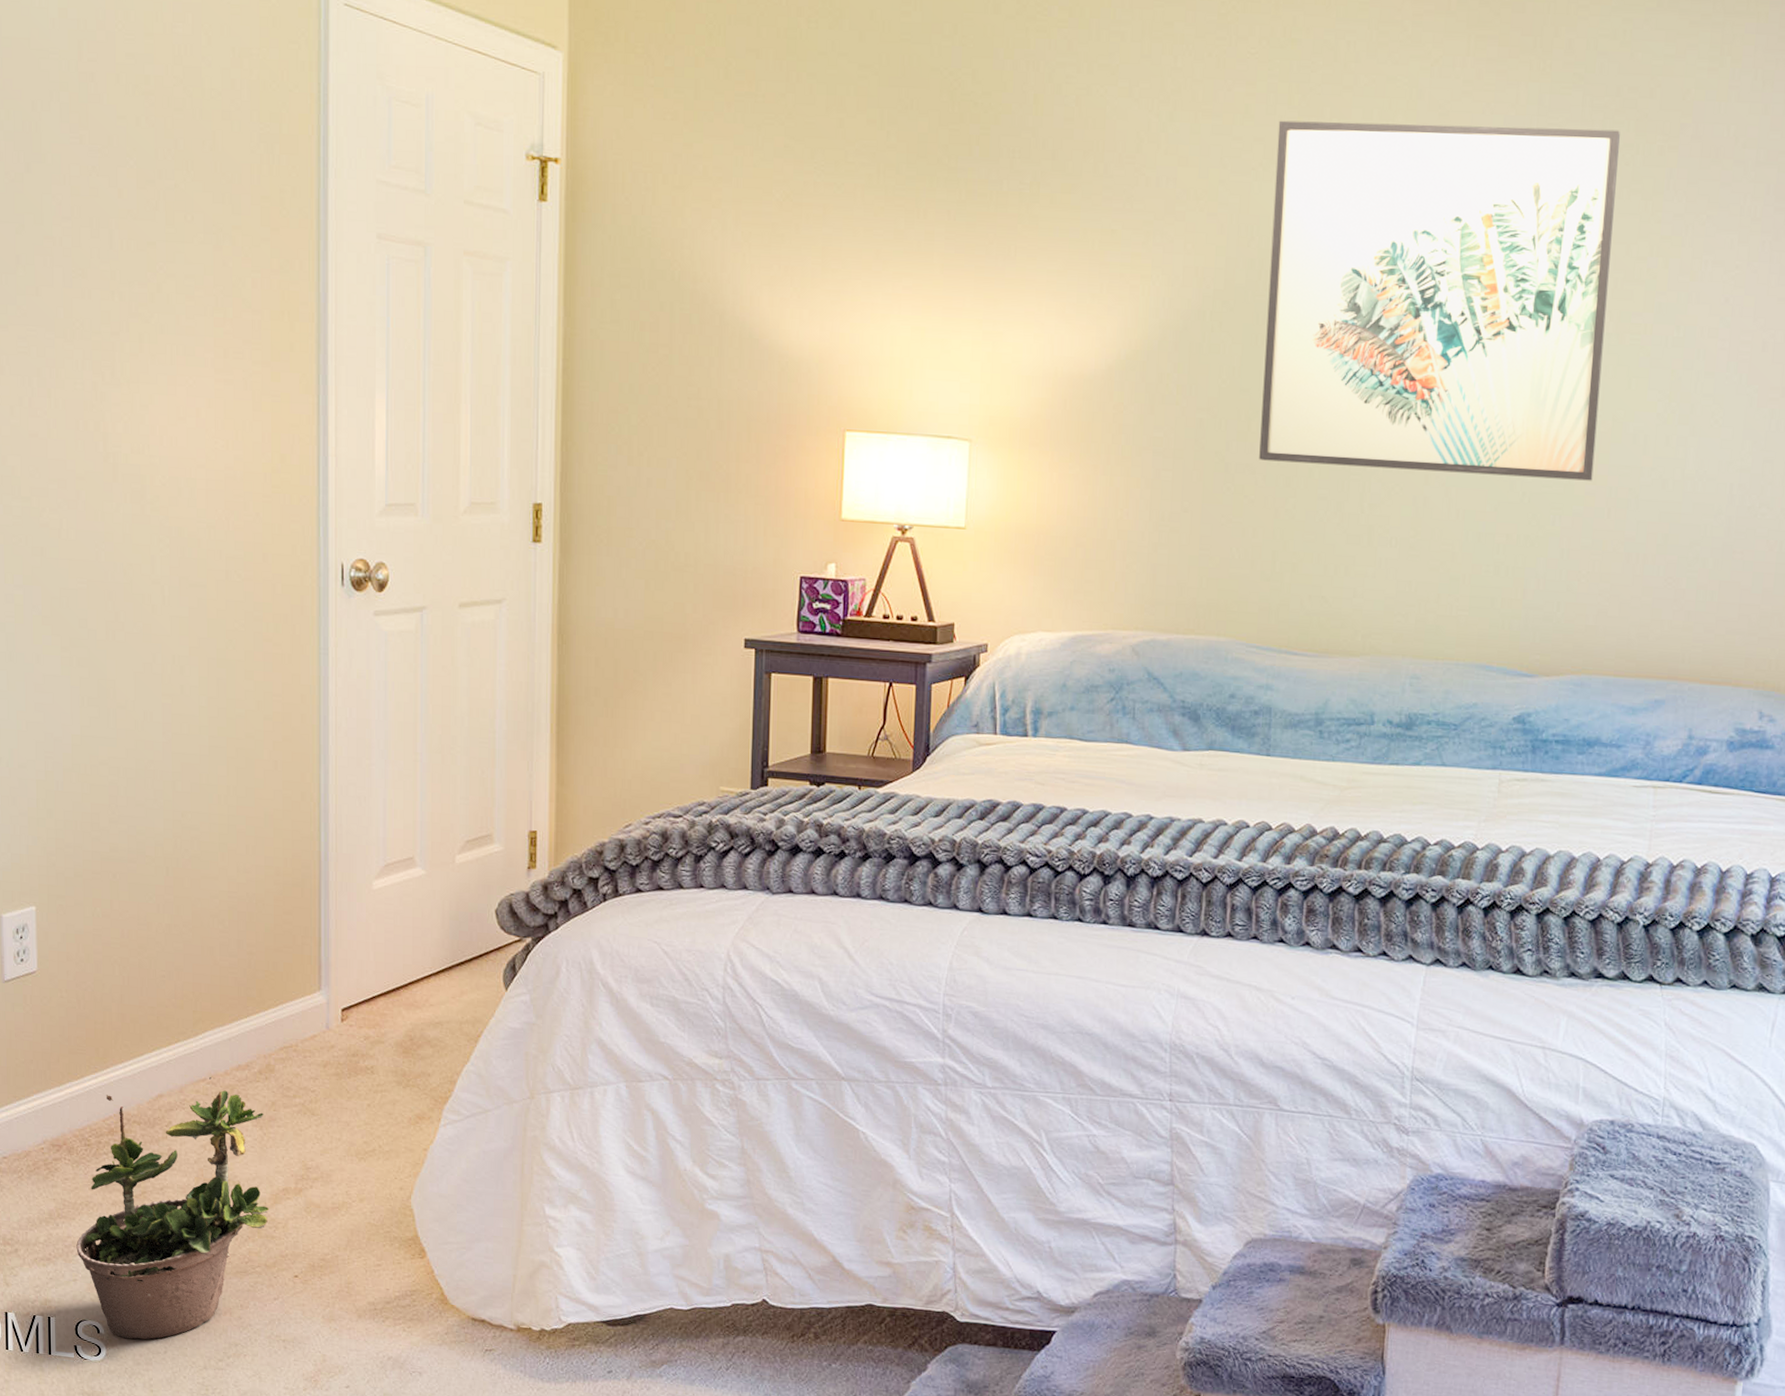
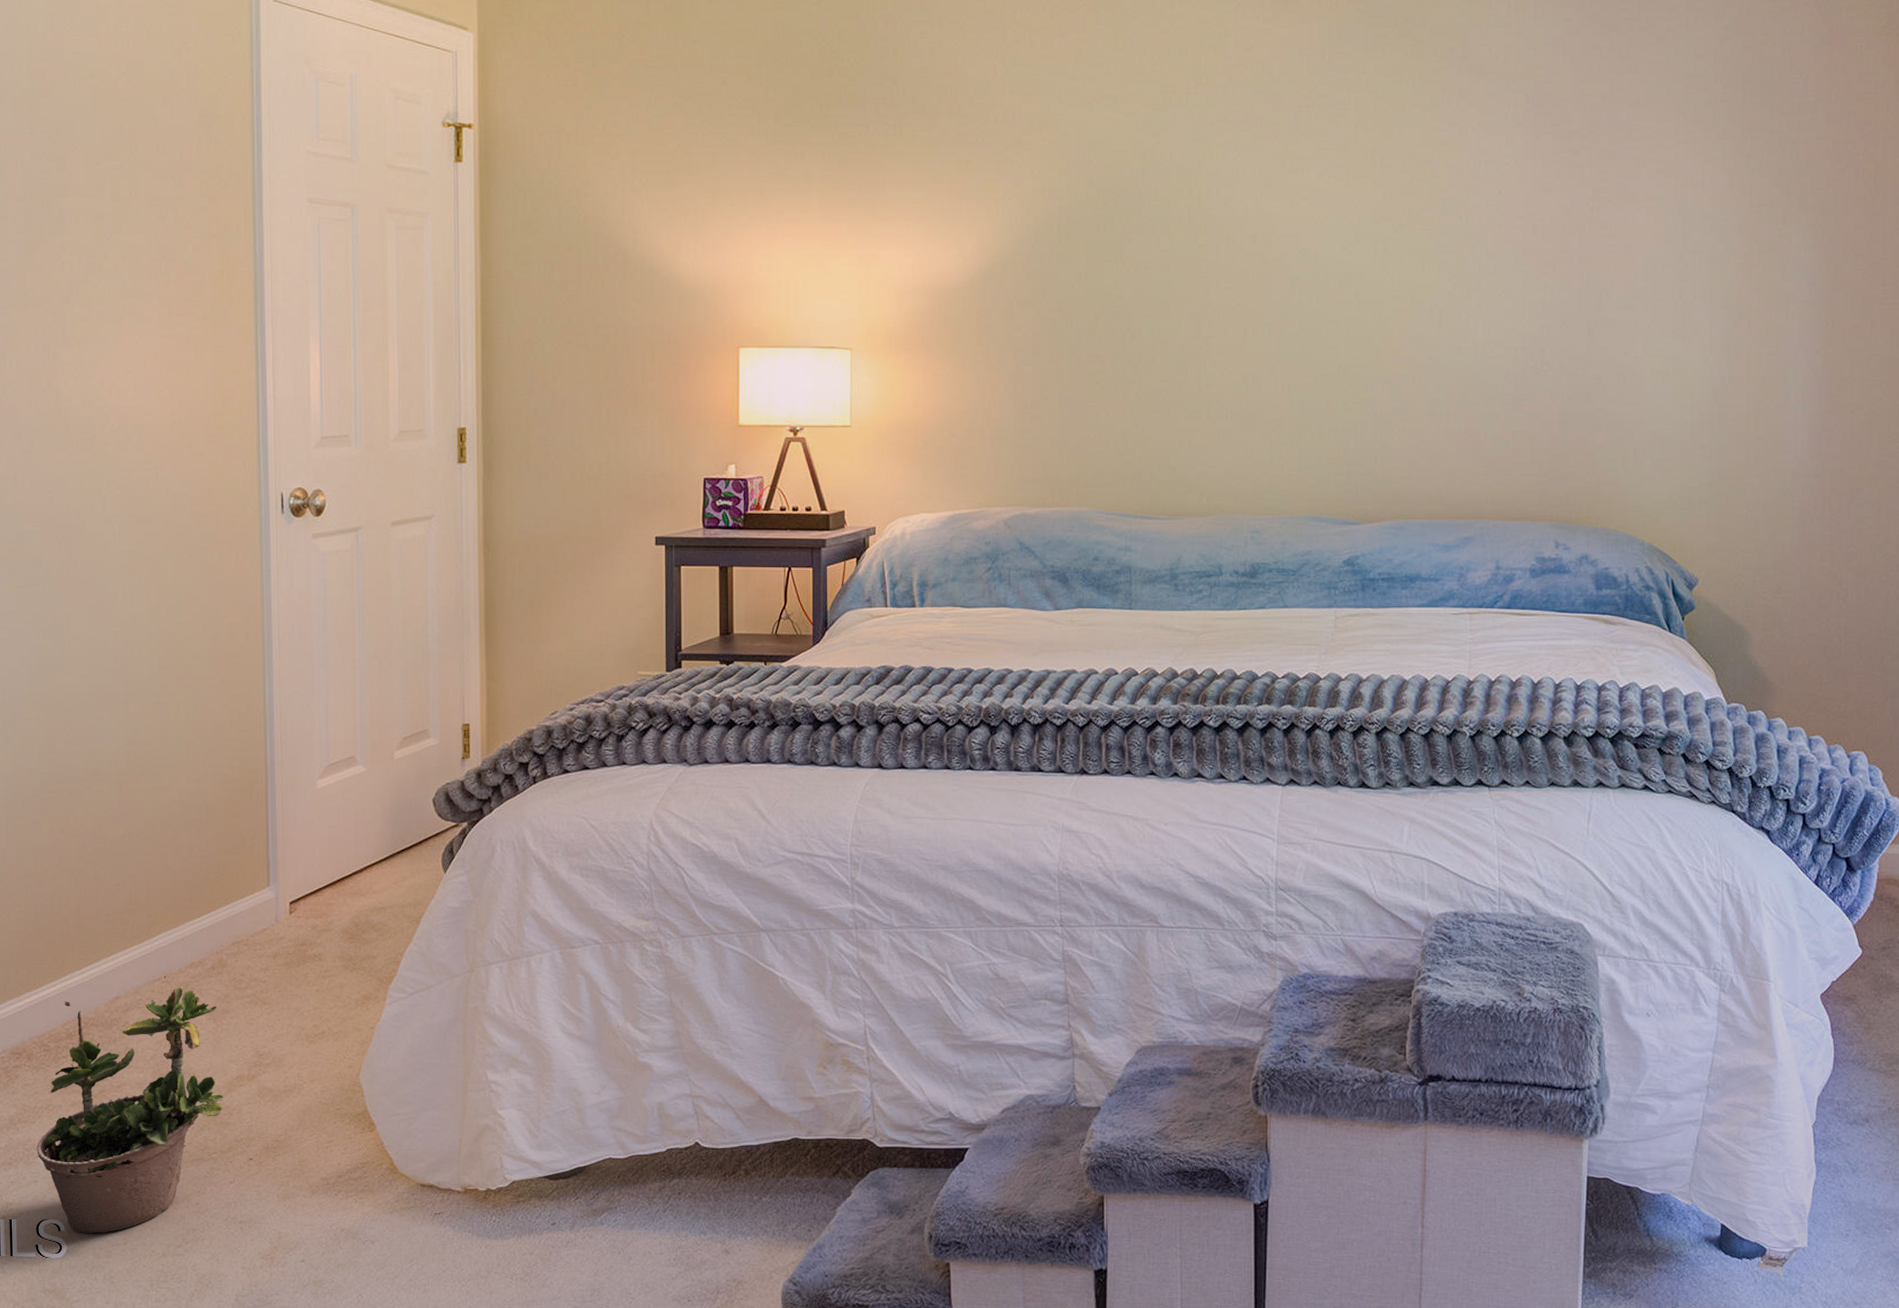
wall art: present [1259,120,1620,481] -> none [1107,55,1399,352]

